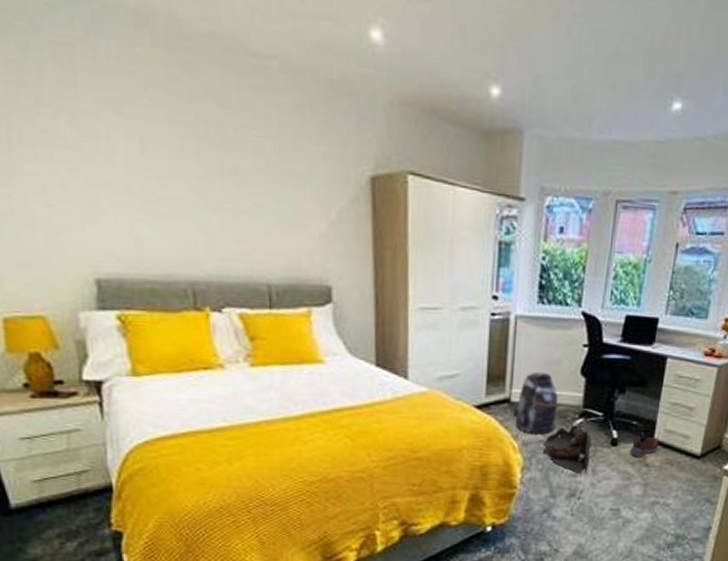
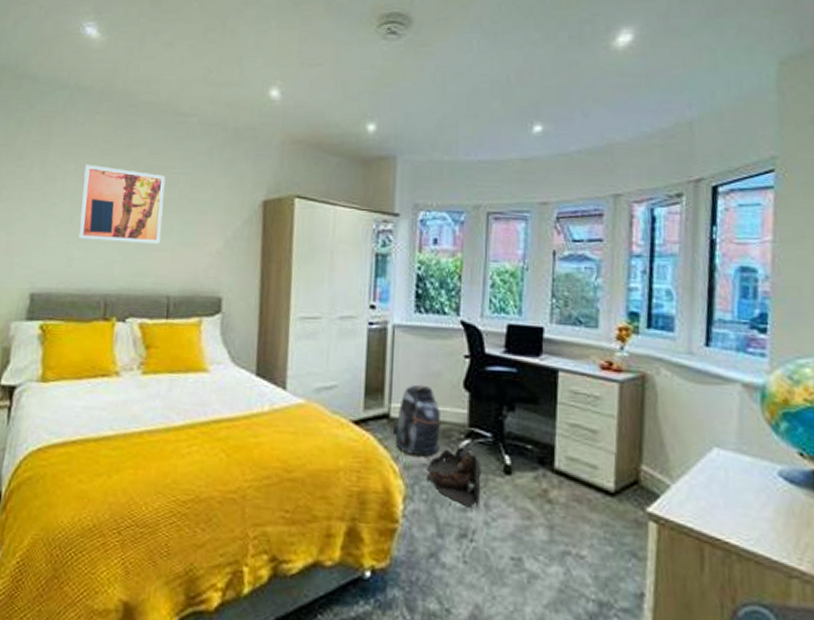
wall art: none [135,116,251,224] -> present [78,164,166,244]
shoe: present [630,432,659,457] -> none [528,458,561,490]

